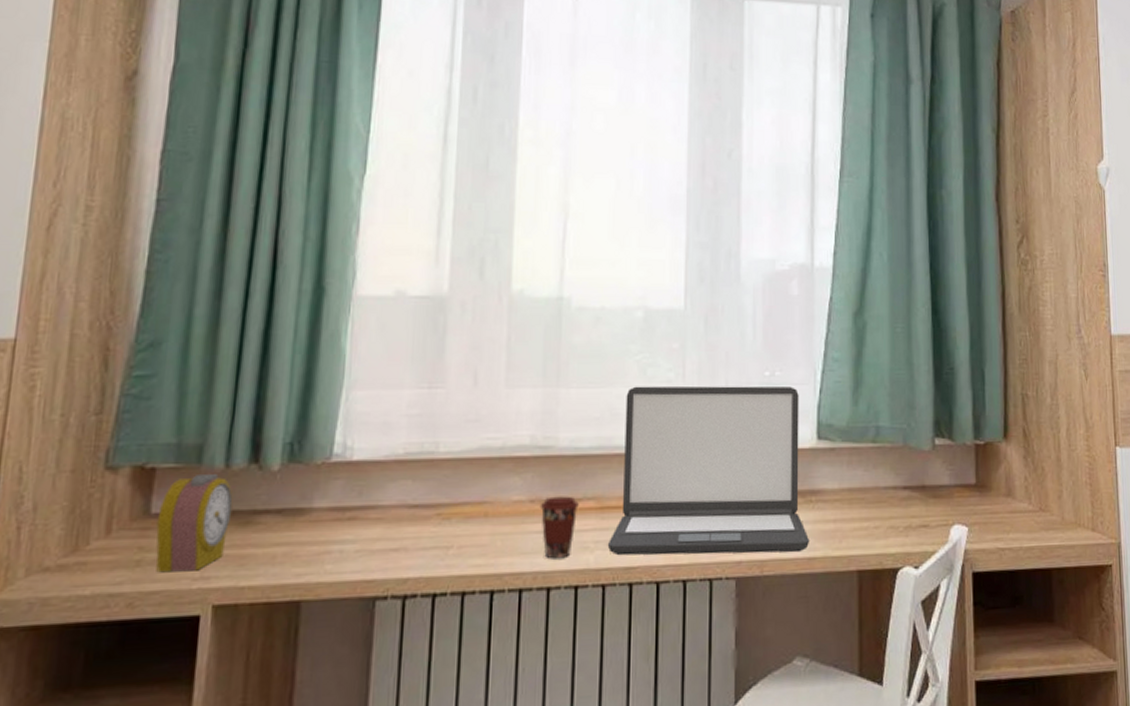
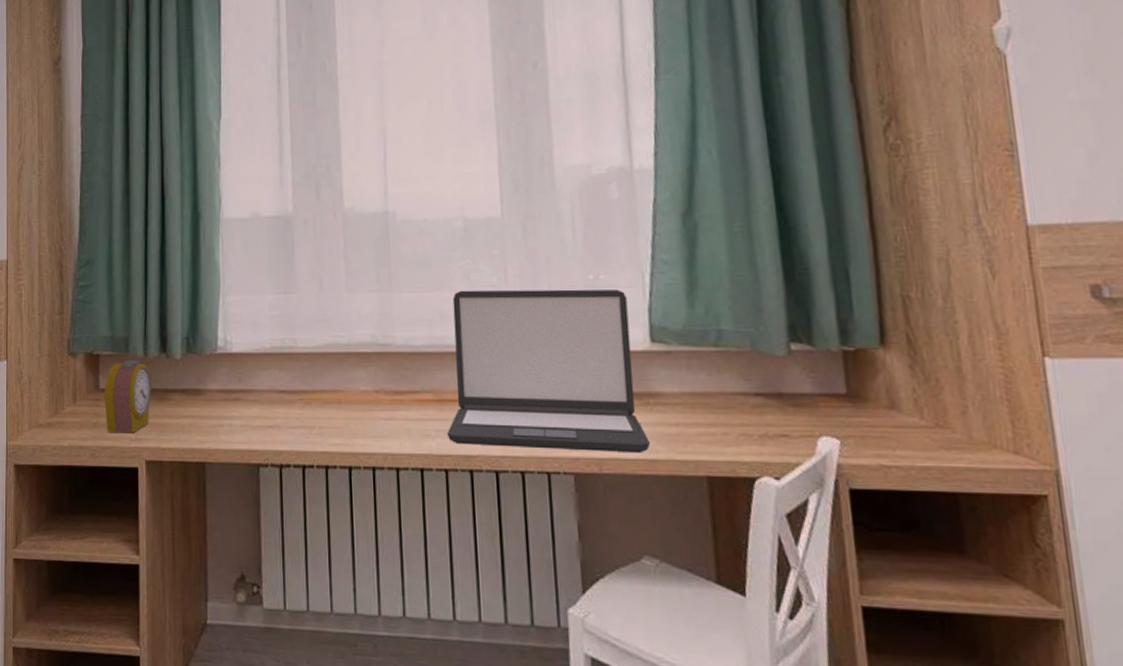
coffee cup: present [540,496,579,559] -> none [384,388,418,444]

